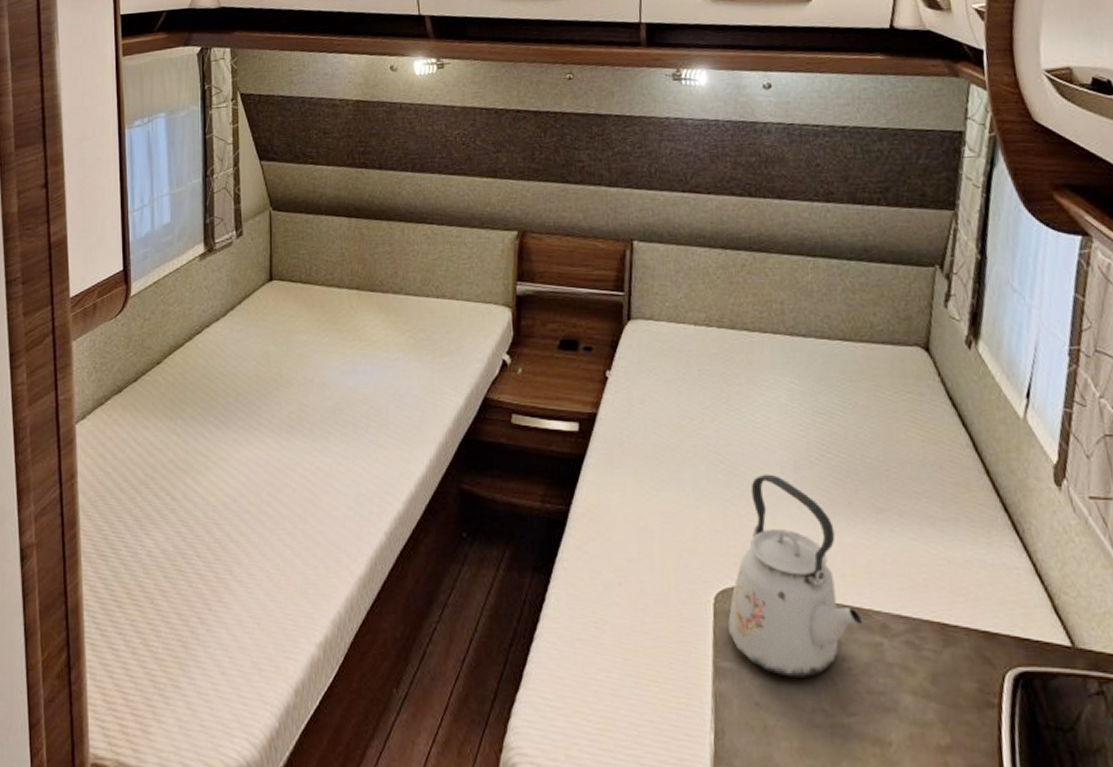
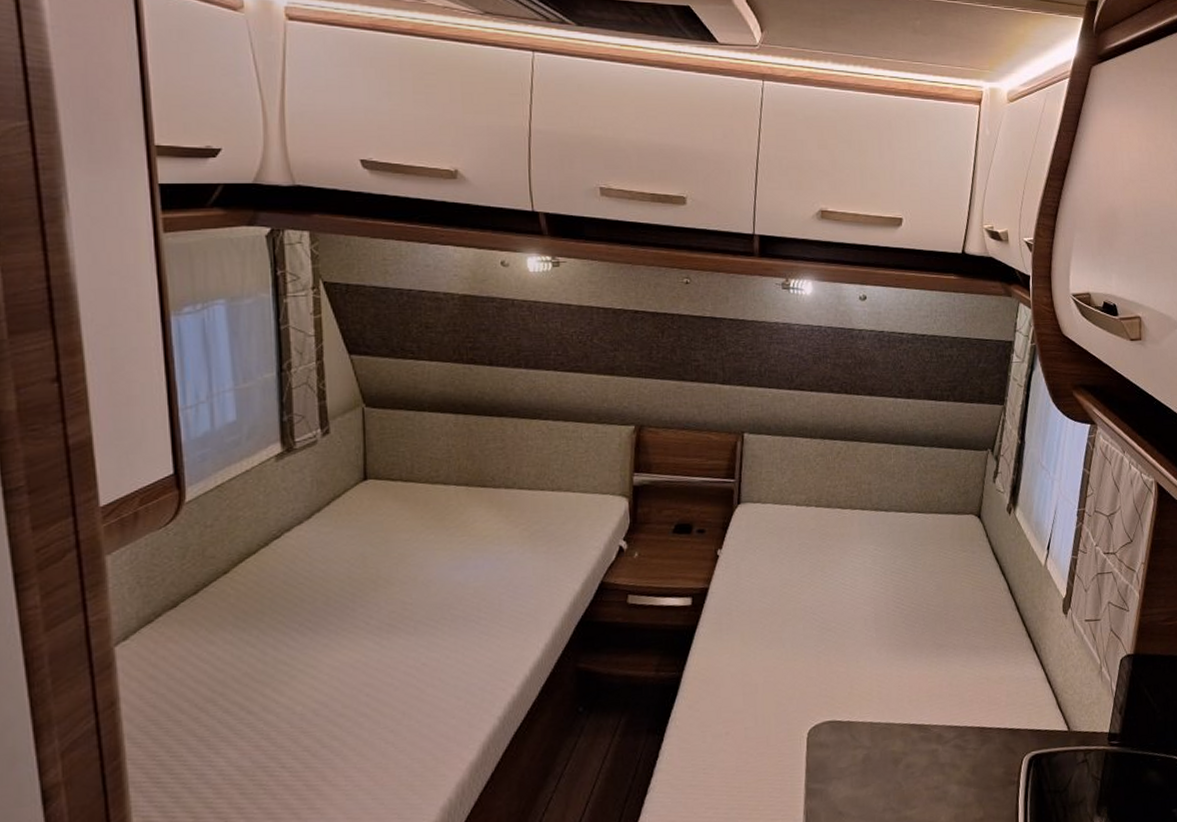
kettle: present [728,474,863,678] -> none [818,626,924,788]

